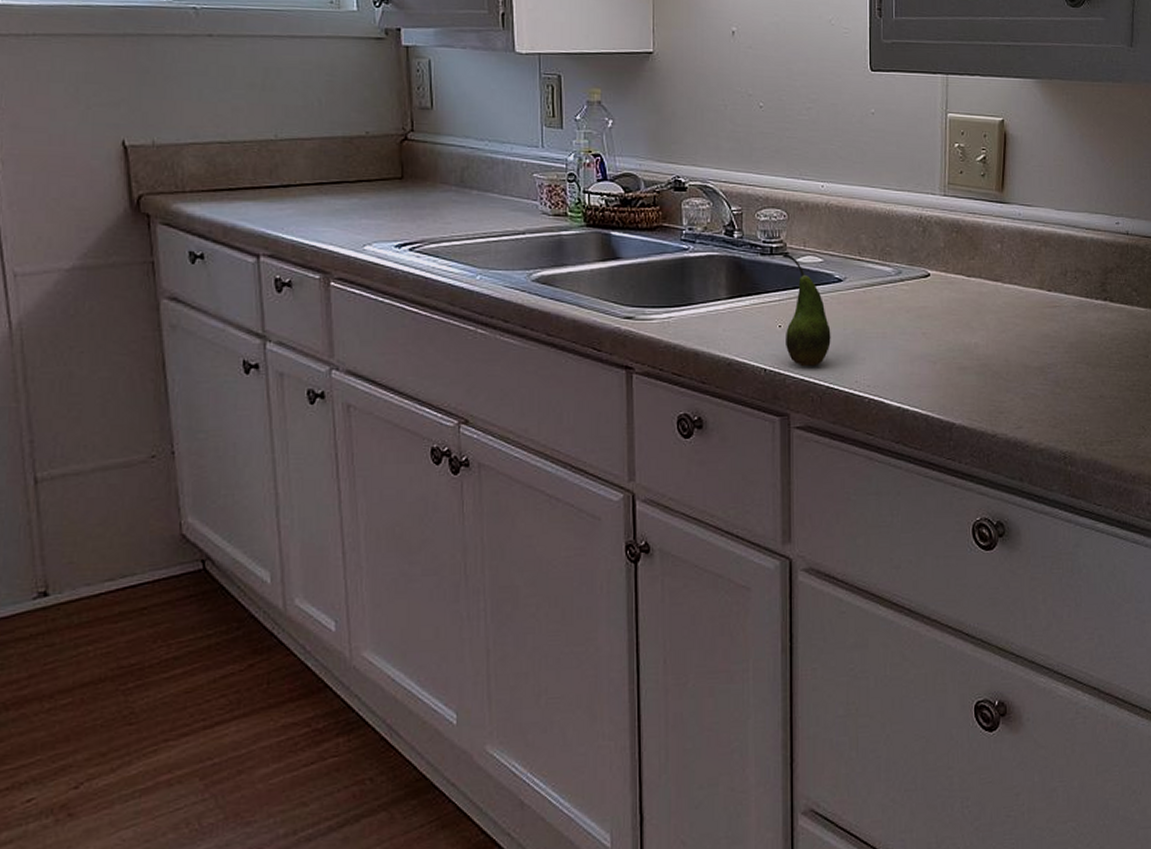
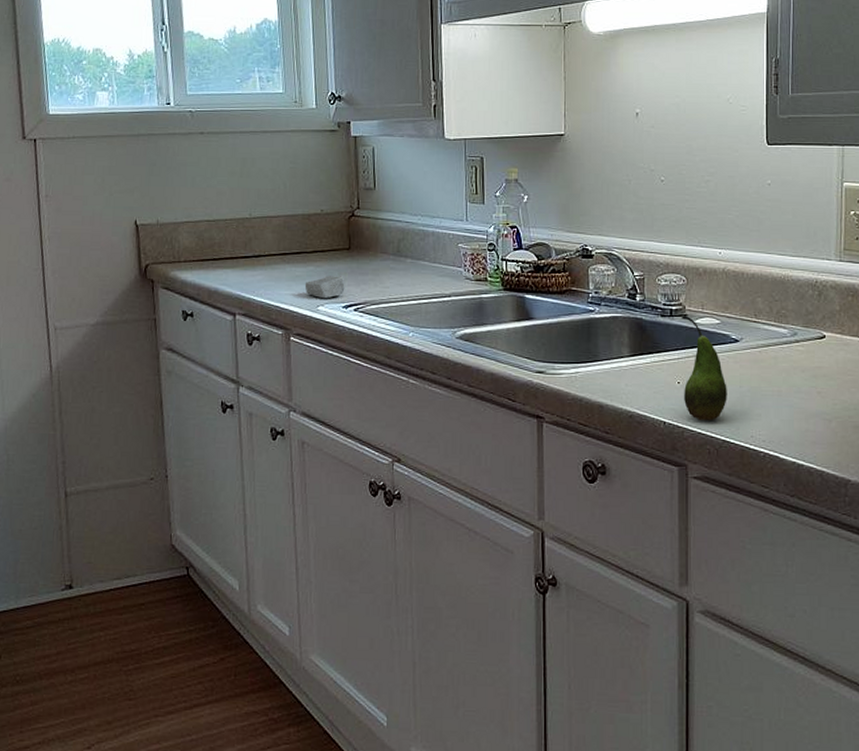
soap bar: none [347,209,397,237] -> present [304,276,345,299]

